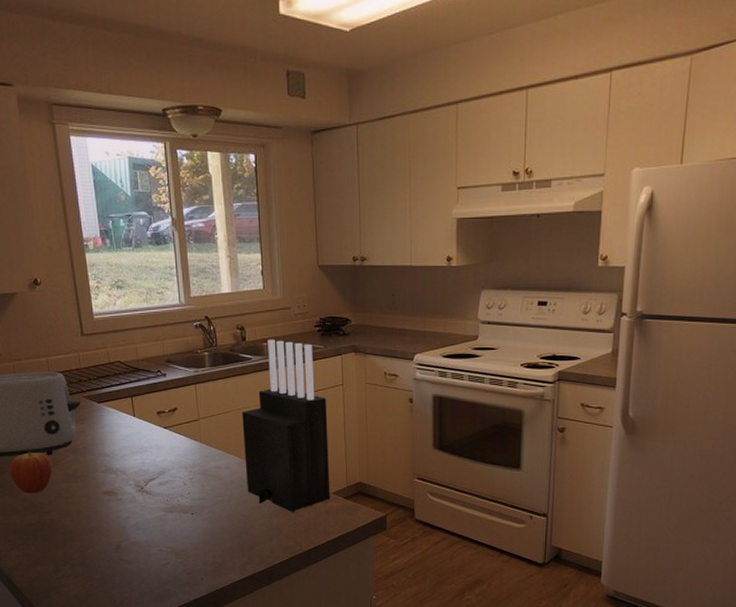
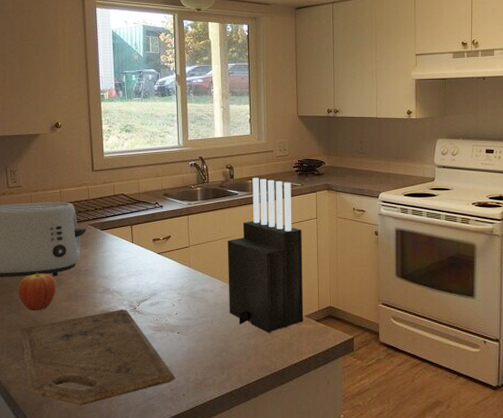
cutting board: none [16,489,192,592] -> present [20,309,176,406]

